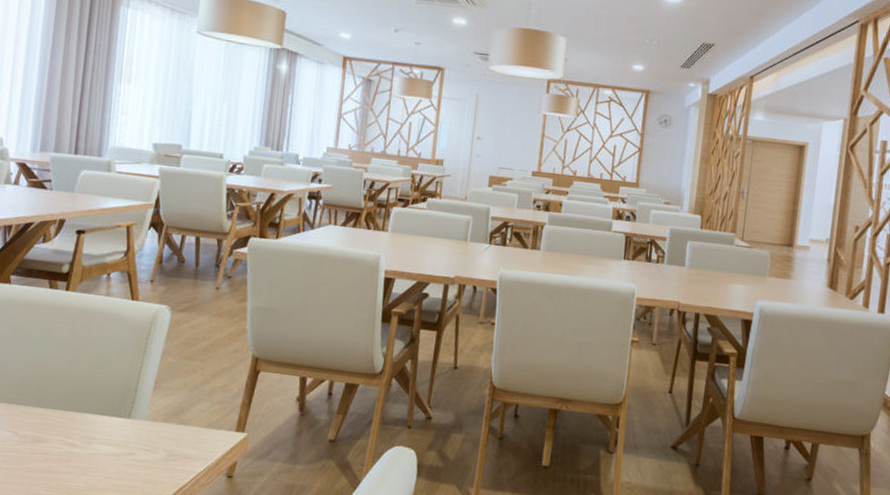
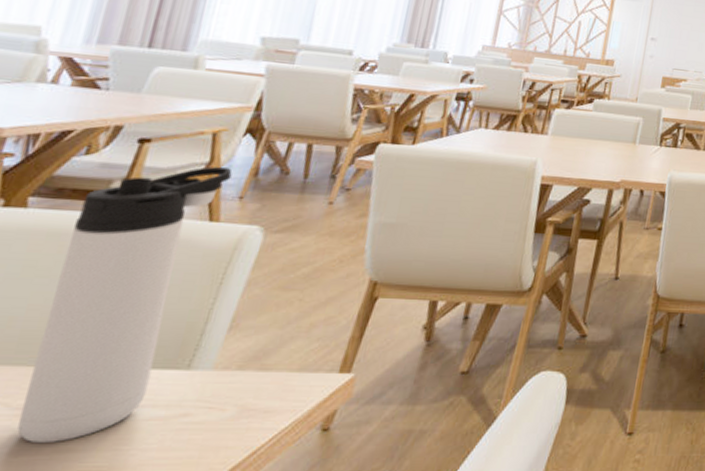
thermos bottle: none [24,254,144,465] -> present [17,166,233,444]

